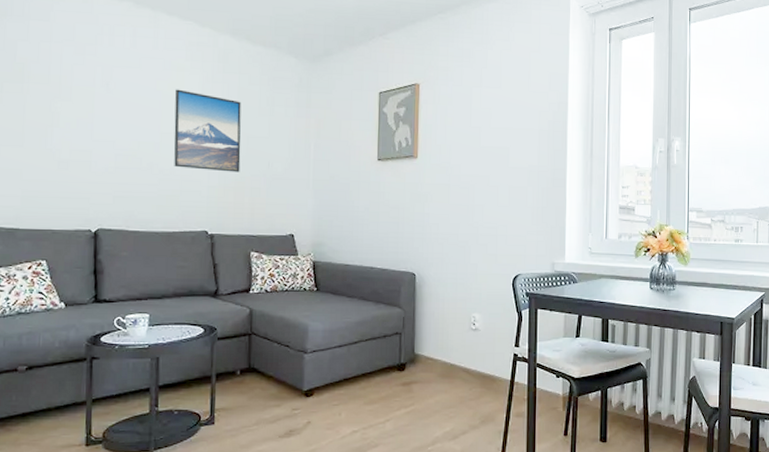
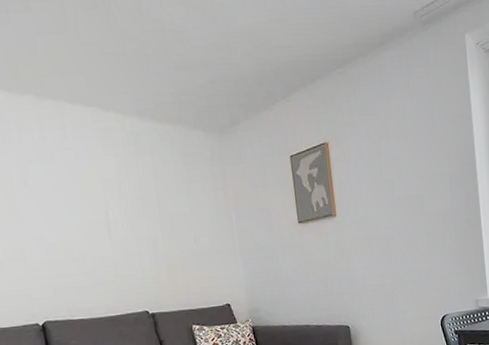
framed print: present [174,89,241,173] -> none [92,177,169,254]

